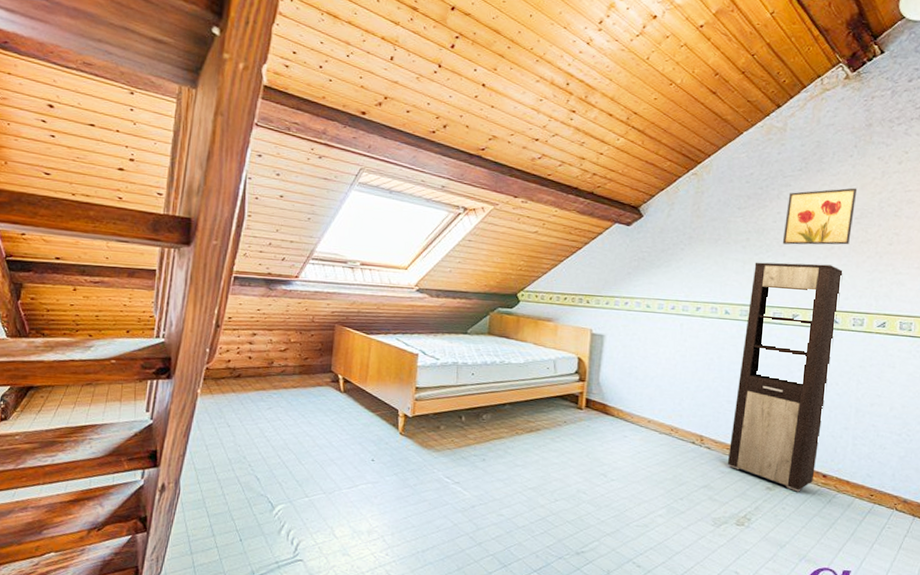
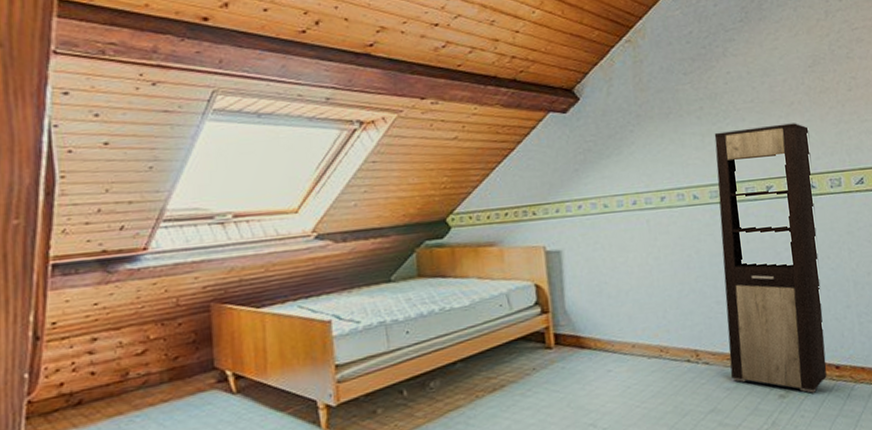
wall art: present [782,188,858,245] -> none [734,33,808,108]

